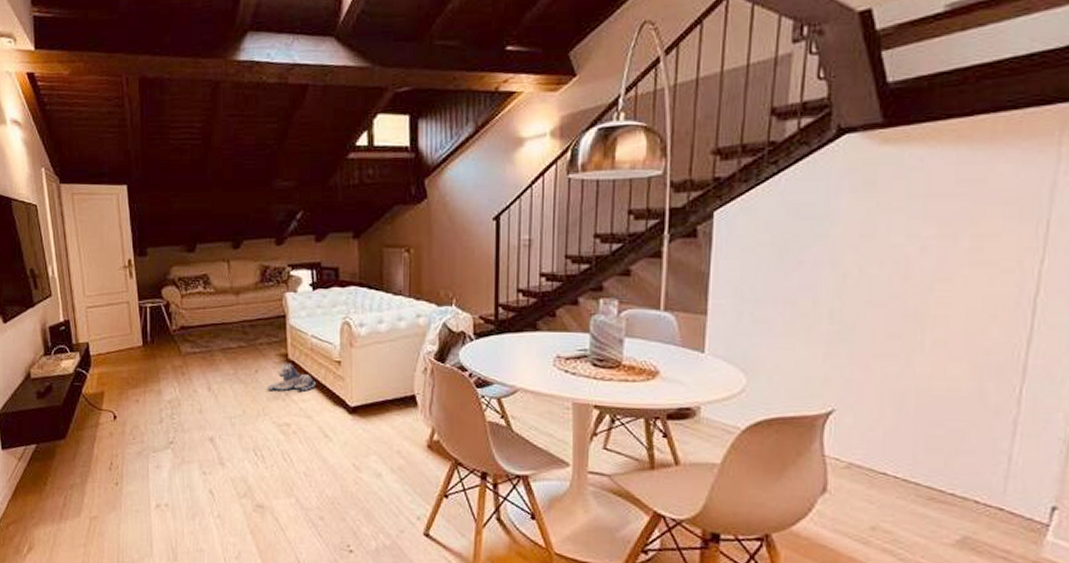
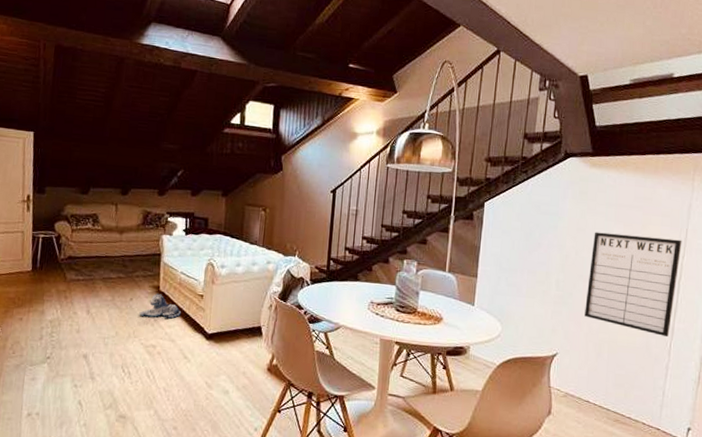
writing board: none [876,236,1040,379] -> present [585,232,682,337]

